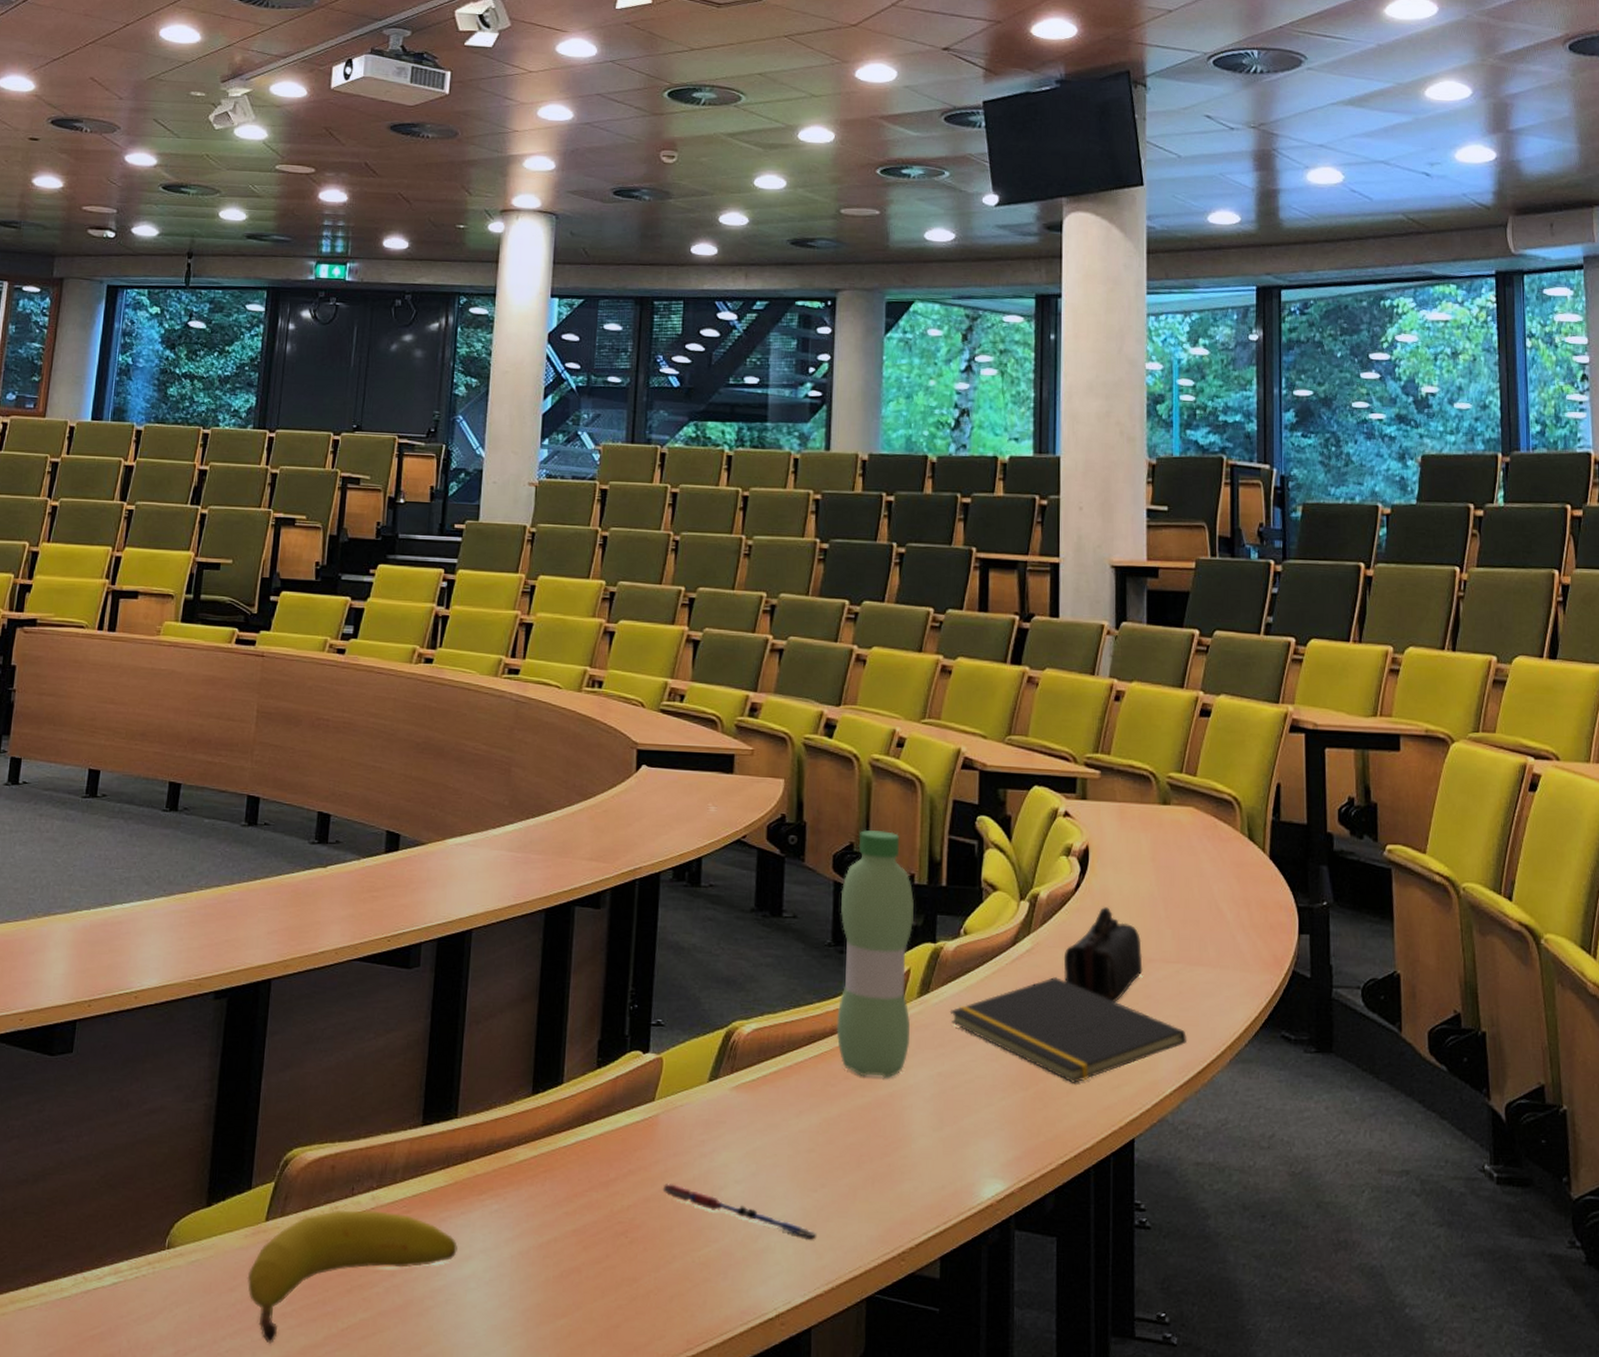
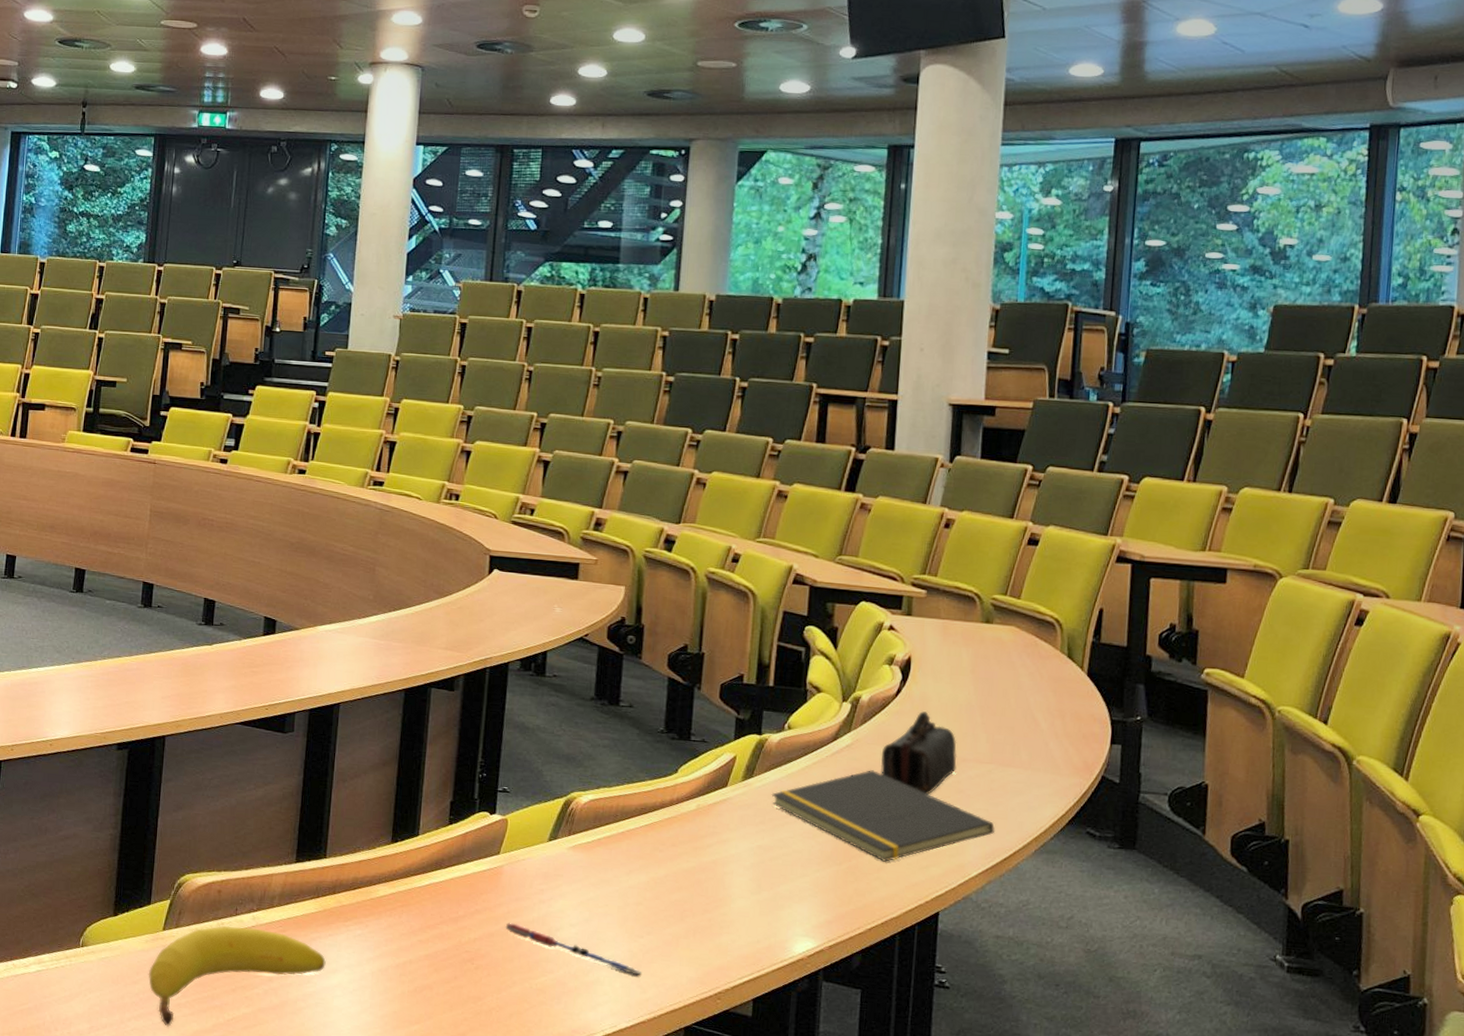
water bottle: present [836,830,915,1078] -> none [665,634,742,848]

